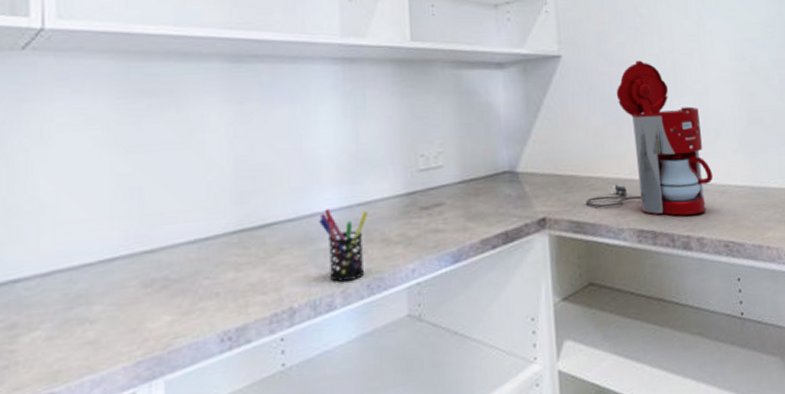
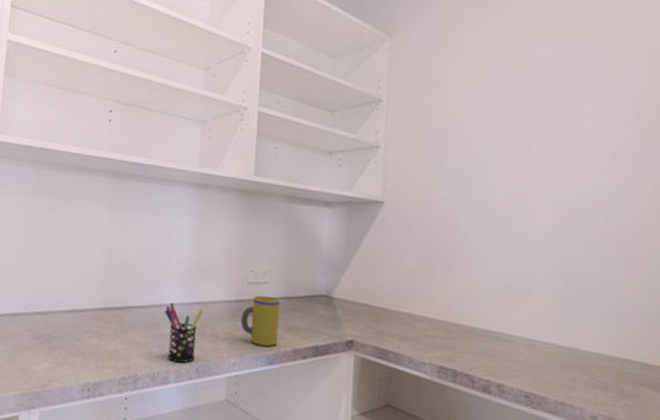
mug: none [415,181,461,243] -> present [241,295,280,346]
coffee maker: present [585,60,714,216] -> none [391,214,521,362]

